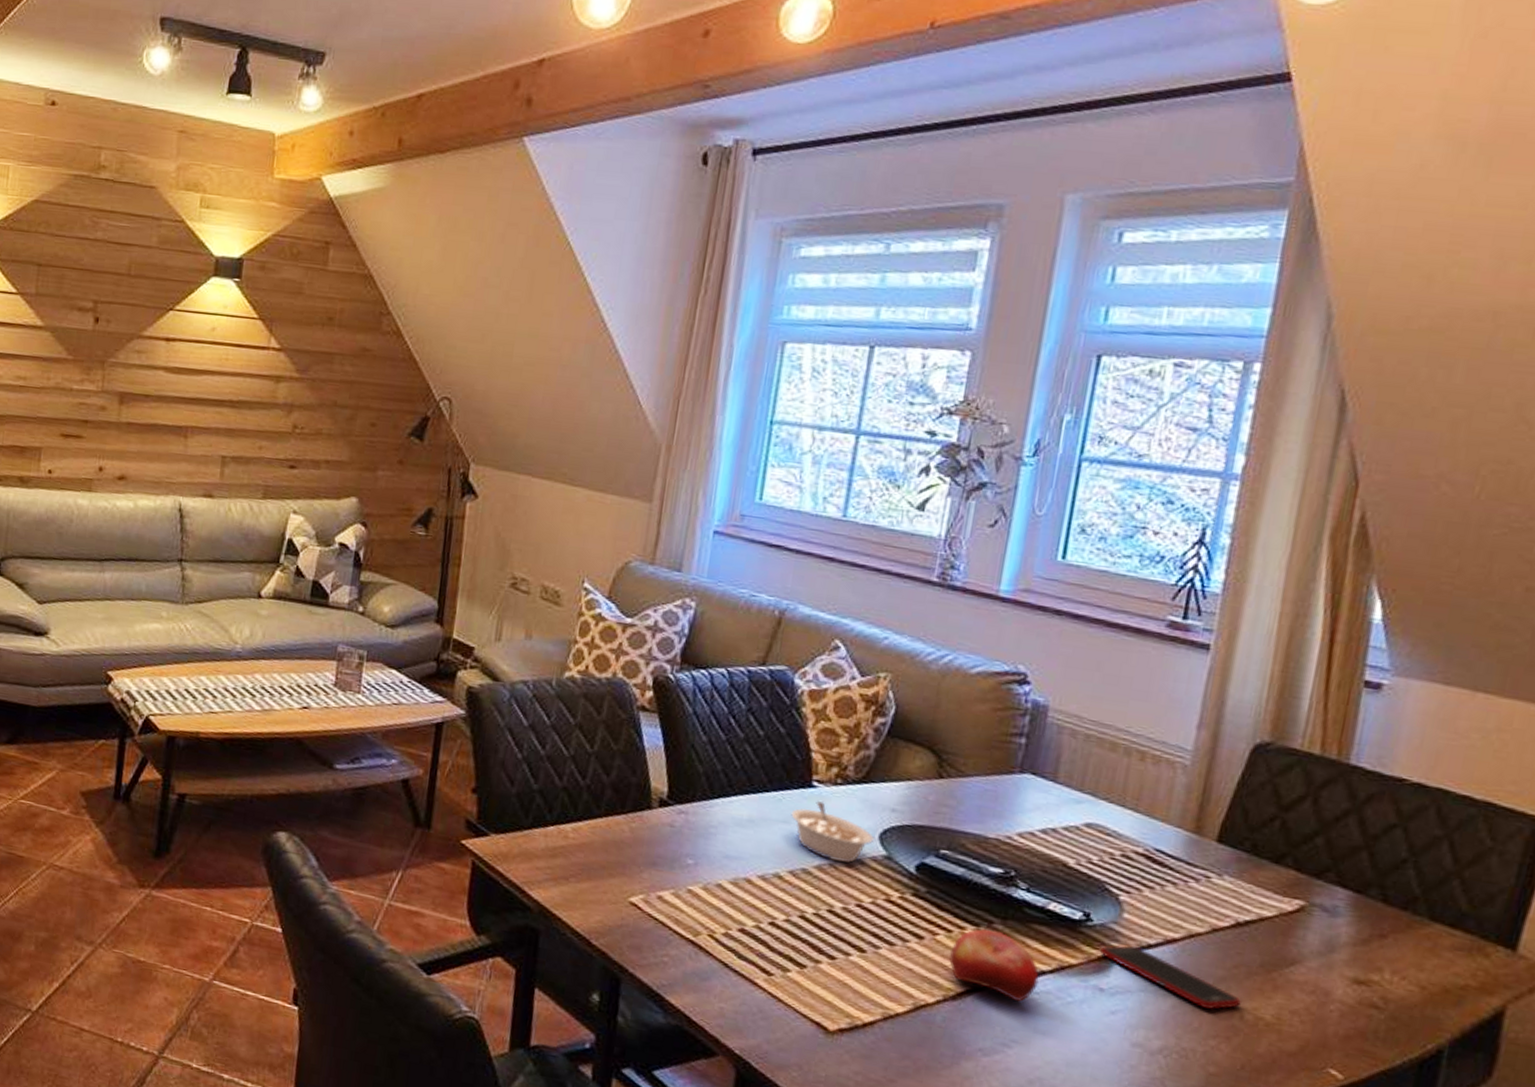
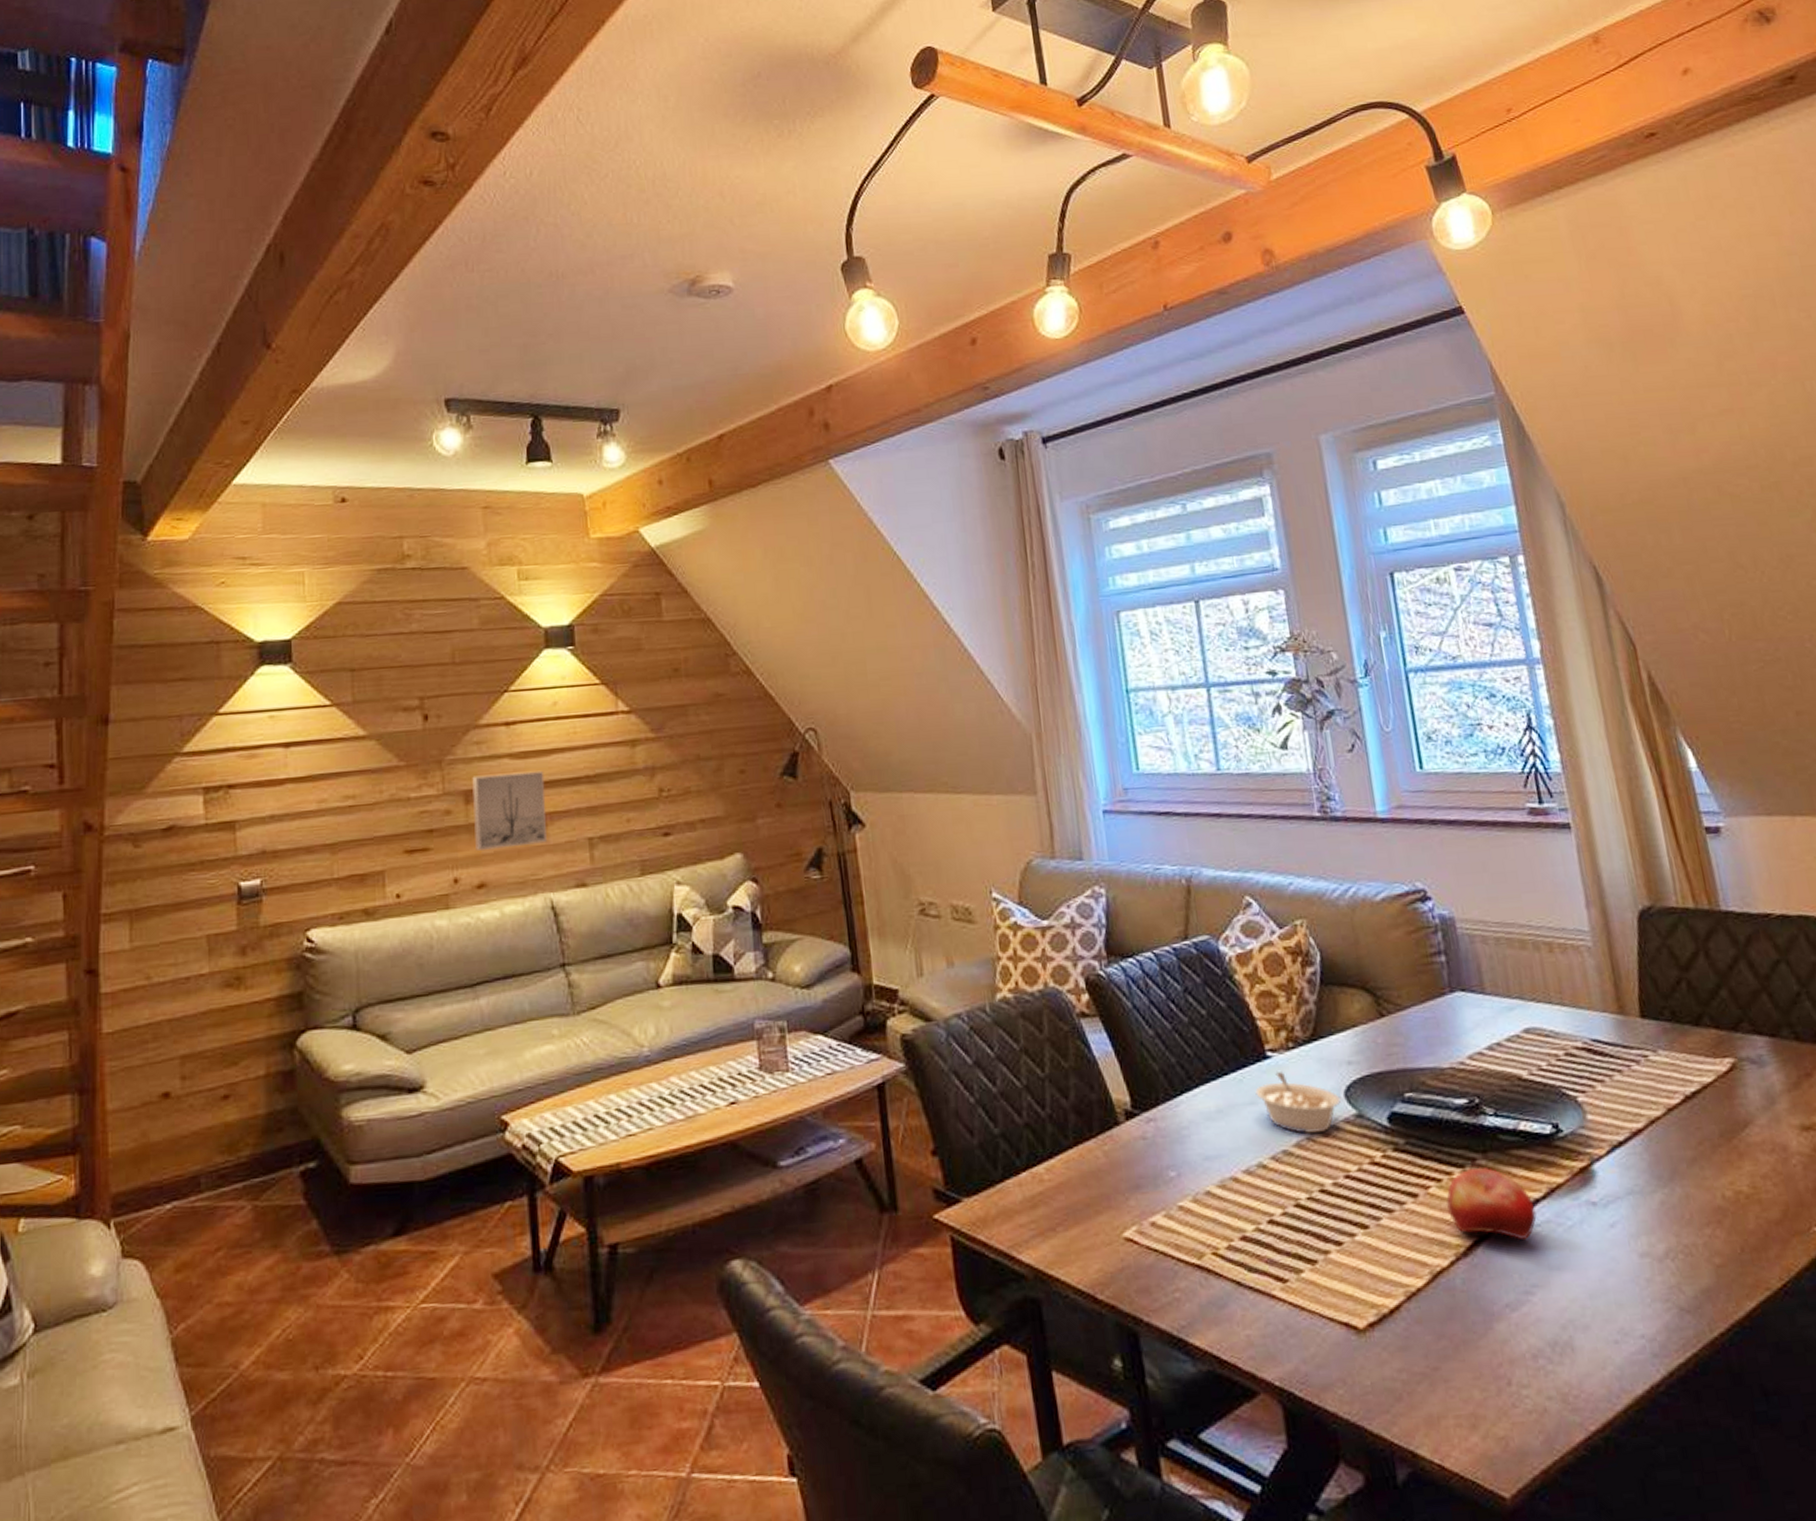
wall art: none [122,381,193,453] -> present [472,770,547,851]
cell phone: present [1100,945,1243,1009] -> none [1579,1147,1719,1196]

